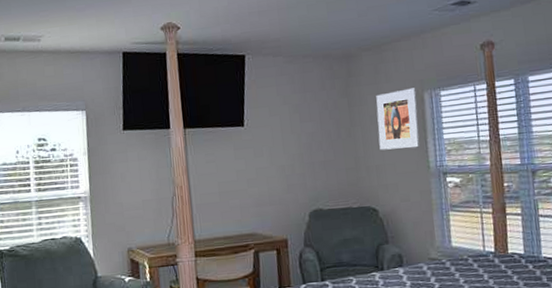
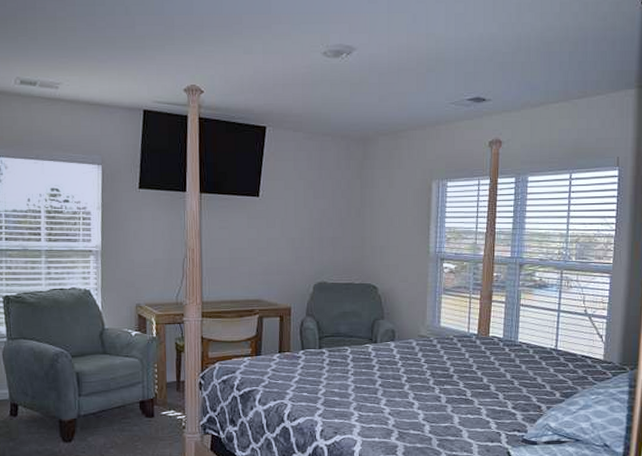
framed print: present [376,87,420,151] -> none [385,176,425,233]

